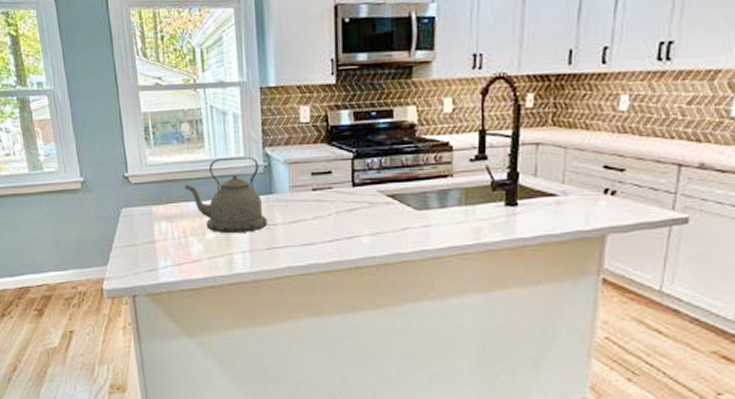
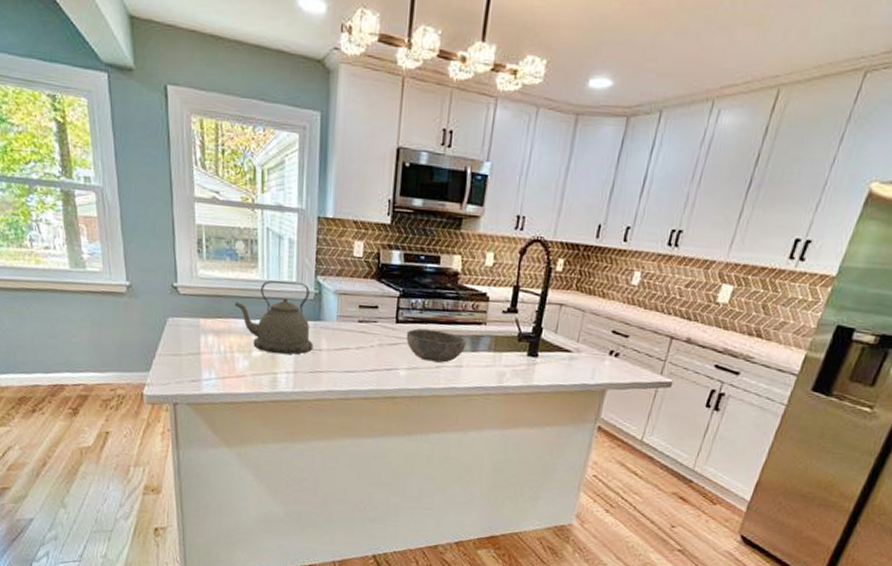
bowl: none [365,189,433,224] -> present [406,328,467,363]

